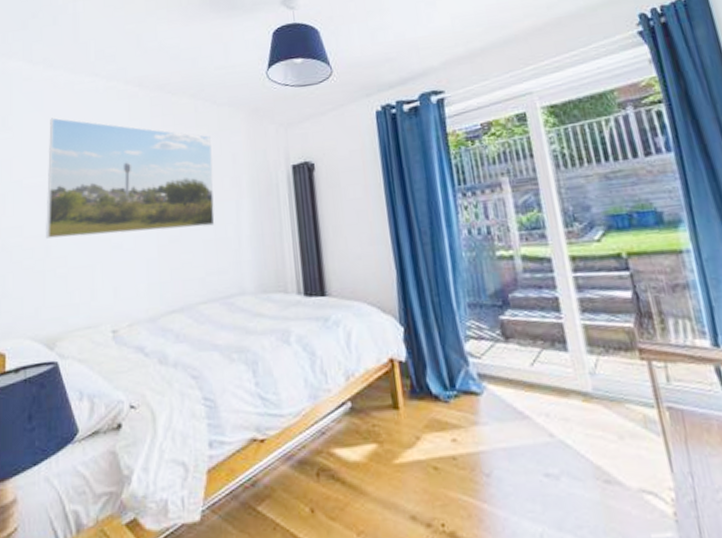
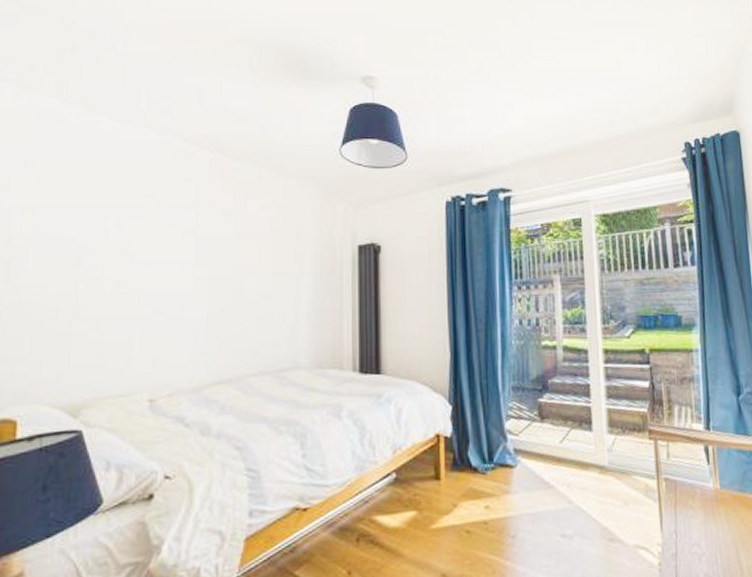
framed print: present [46,117,215,239] -> none [75,167,276,300]

